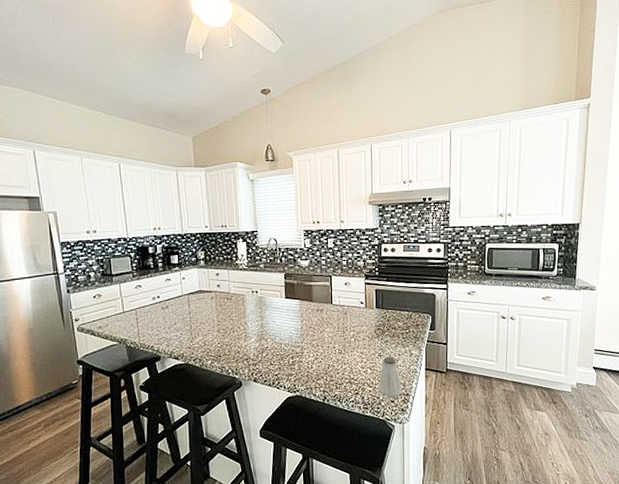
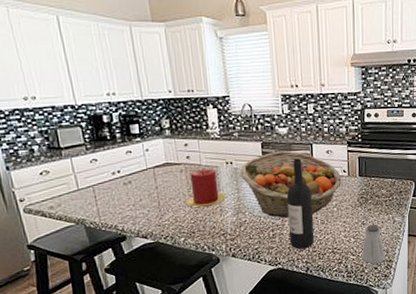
candle: none [214,297,251,333] -> present [185,169,227,208]
fruit basket: none [264,282,359,346] -> present [239,151,341,218]
wine bottle: none [306,289,332,378] -> present [286,158,315,250]

